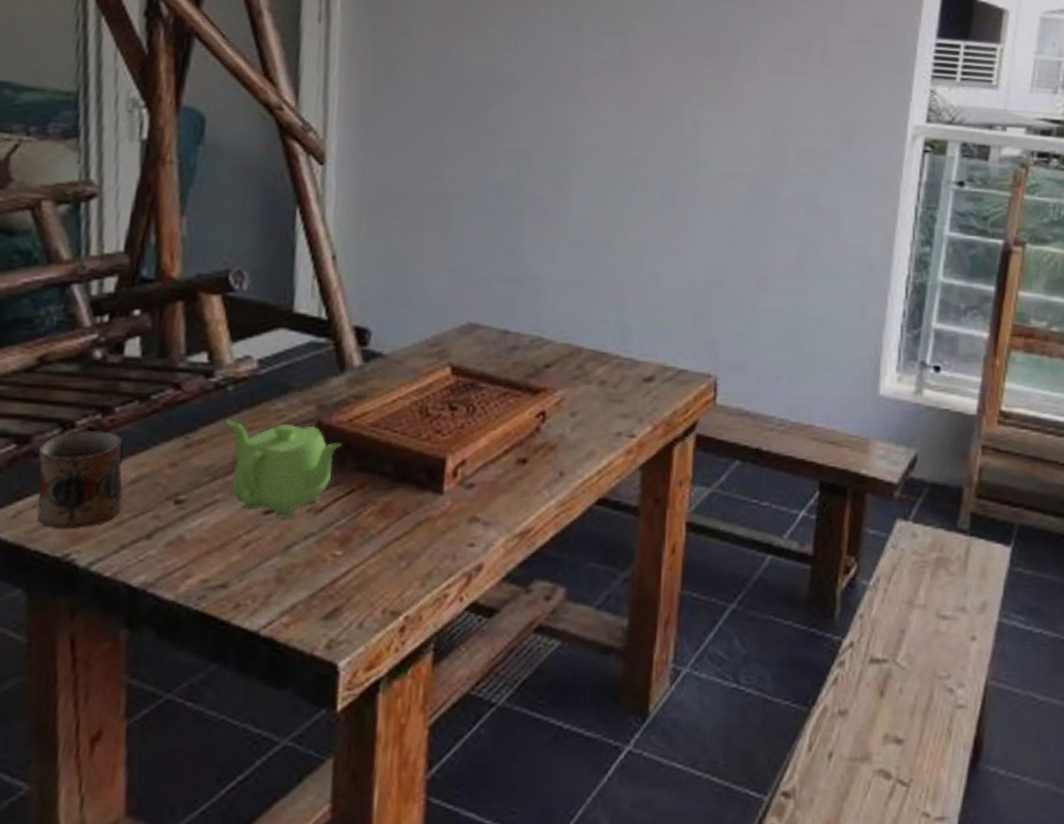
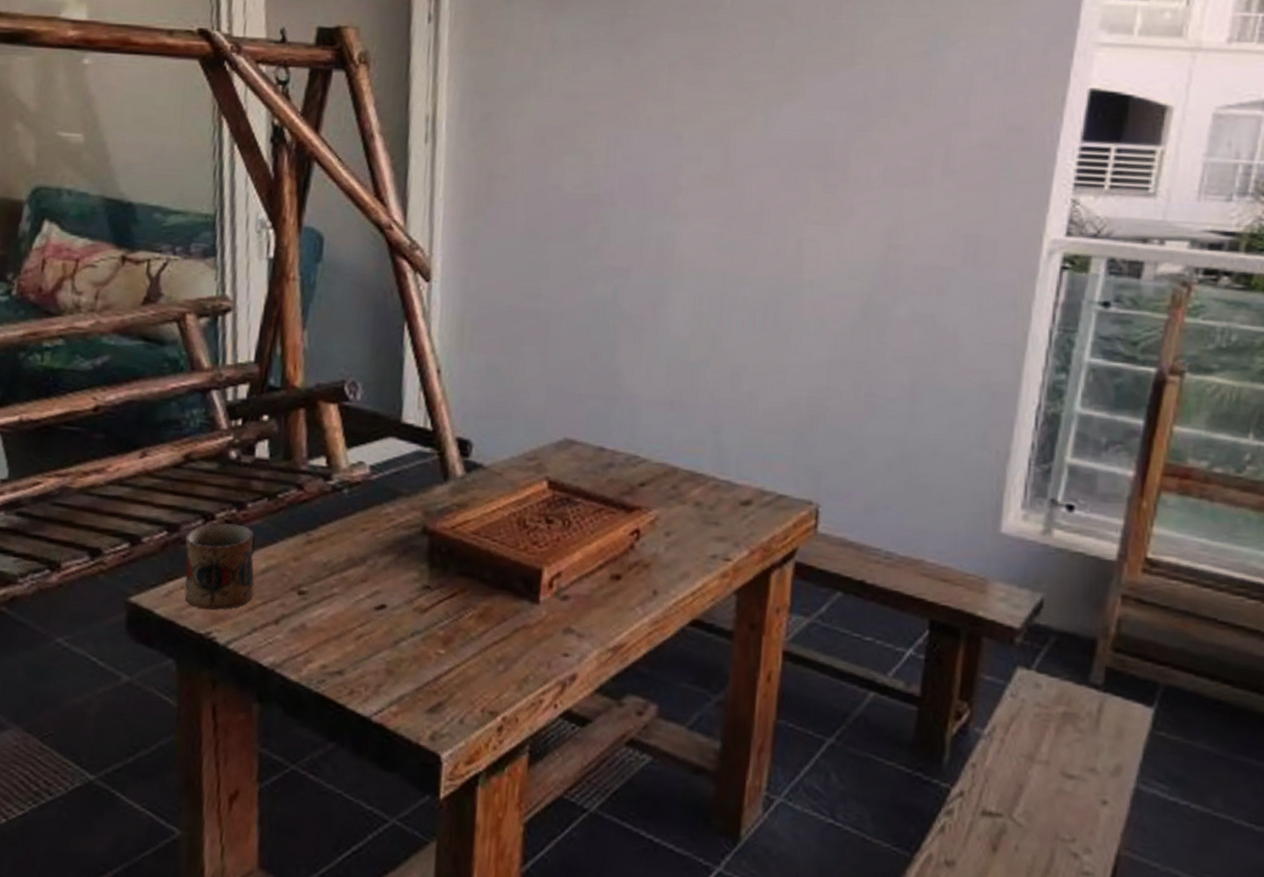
teapot: present [225,419,342,519] -> none [342,520,445,616]

